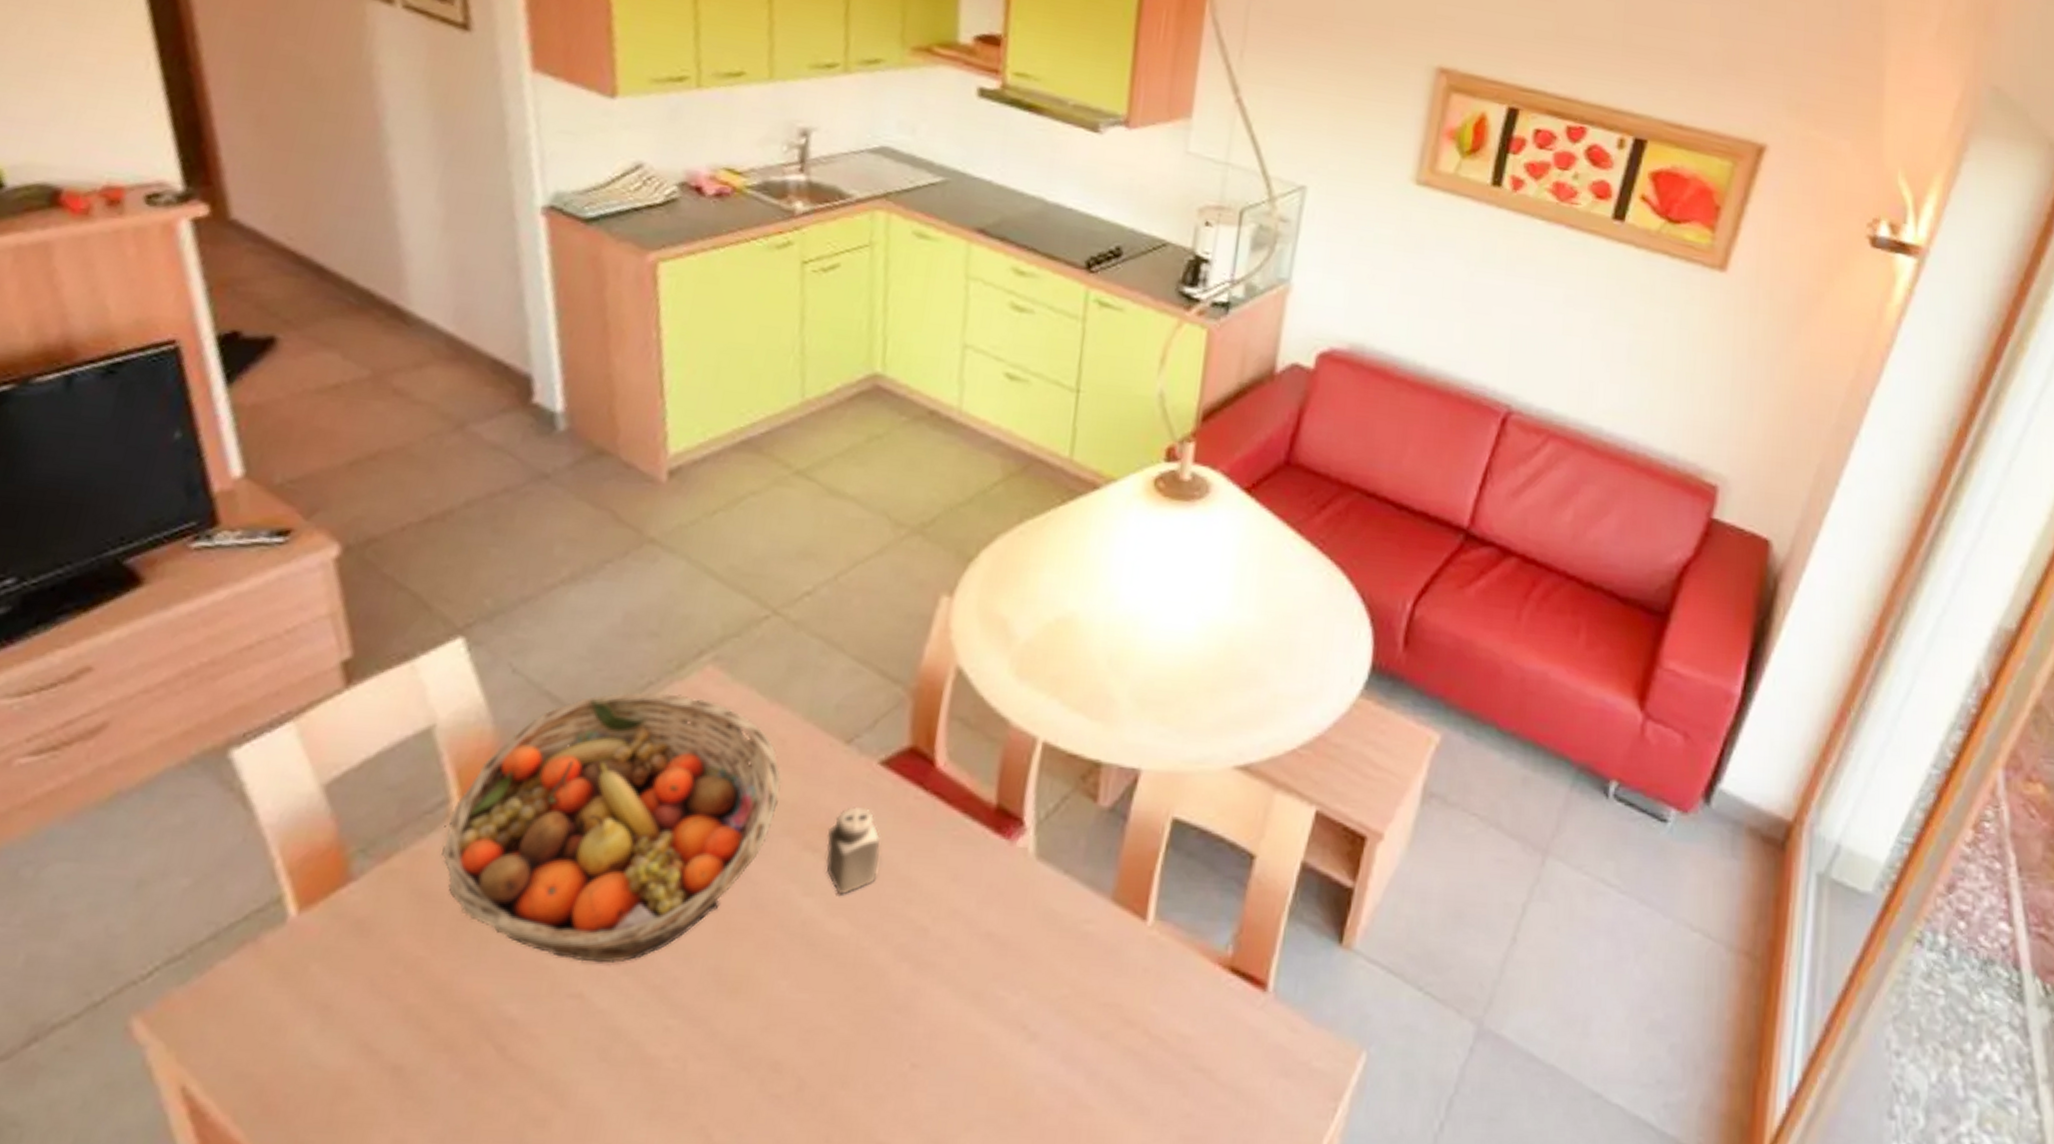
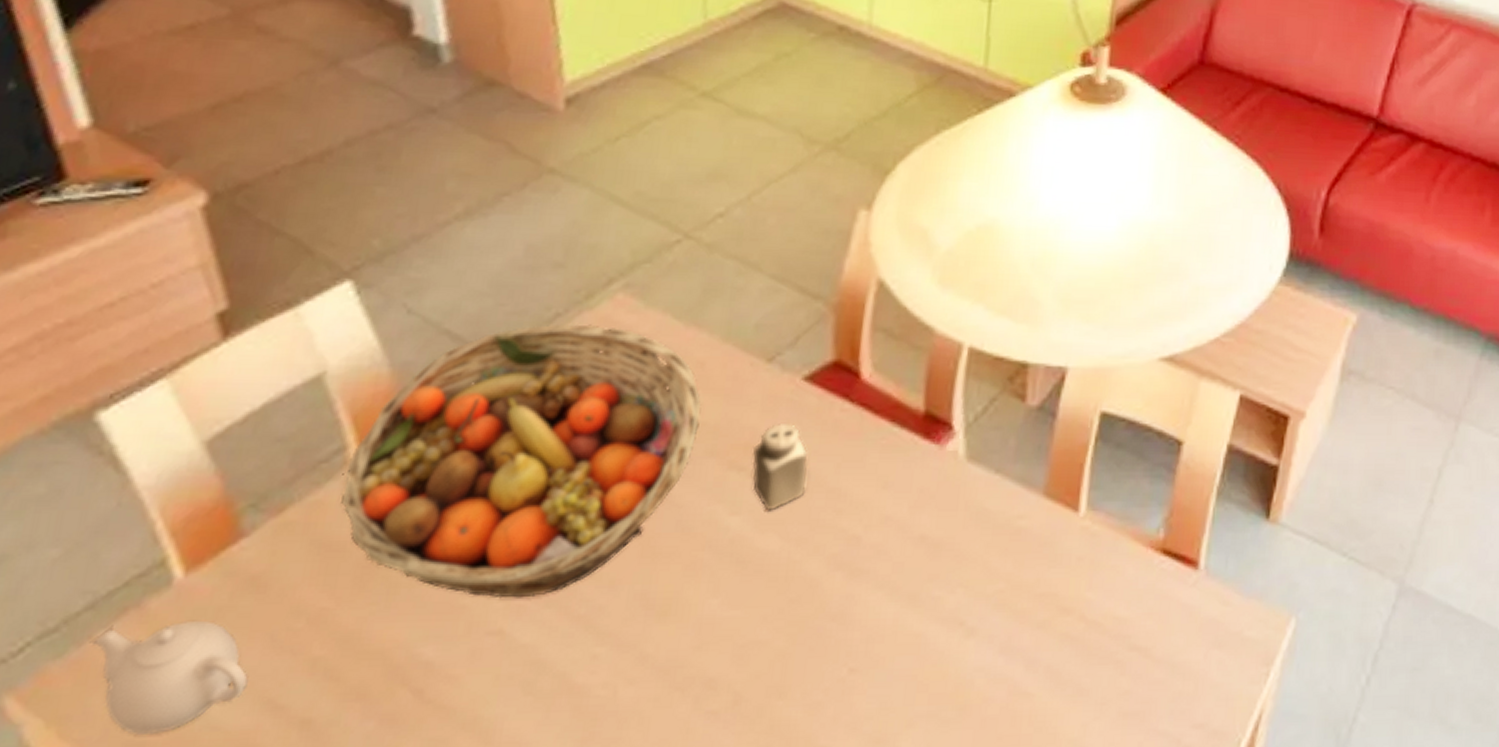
teapot: none [213,958,348,1067] -> present [93,620,248,735]

